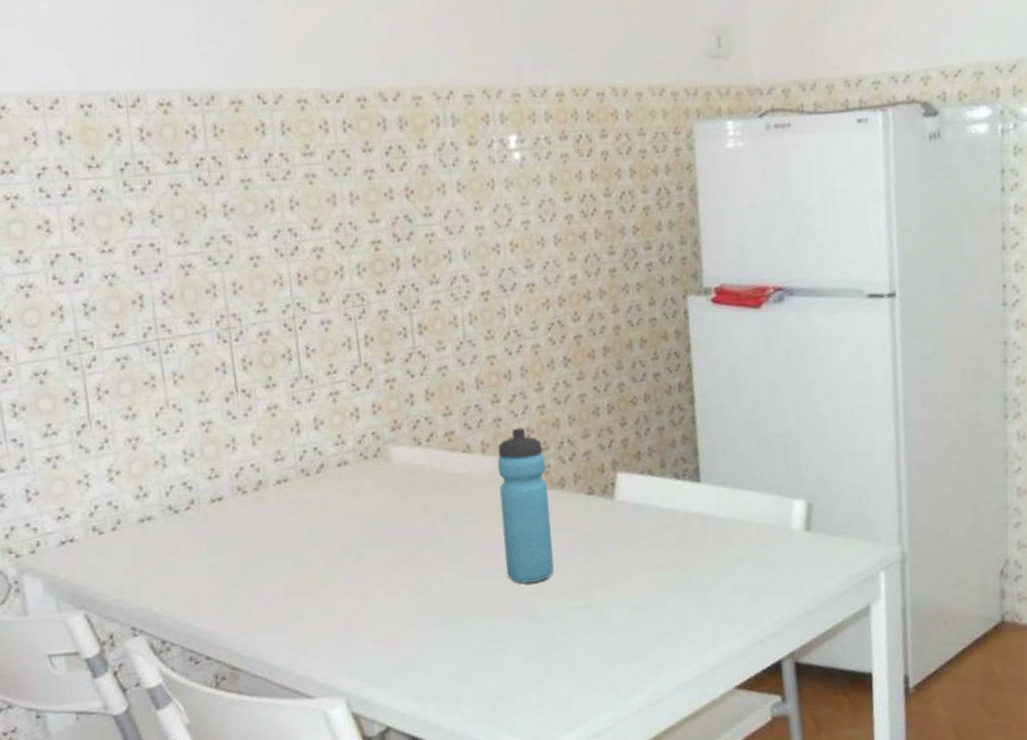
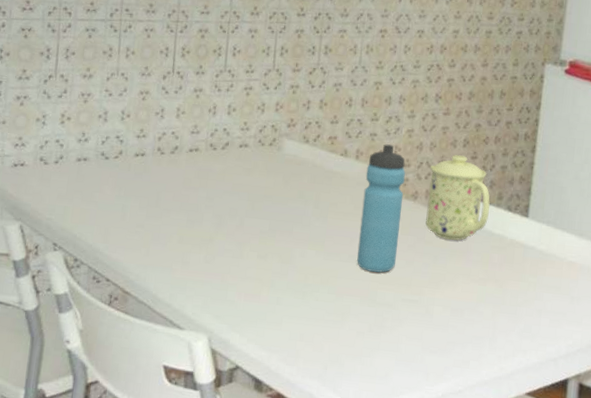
mug: none [572,423,654,528] -> present [425,154,490,241]

